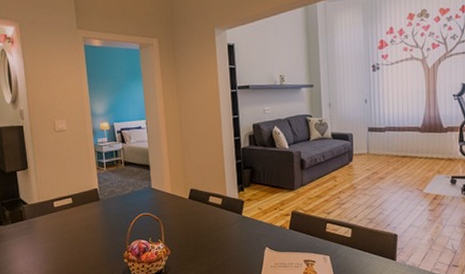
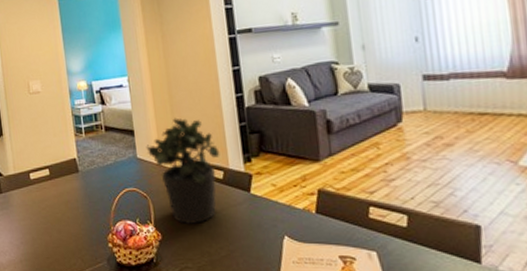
potted plant: none [159,155,220,241] -> present [146,118,220,224]

